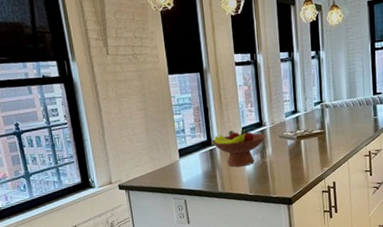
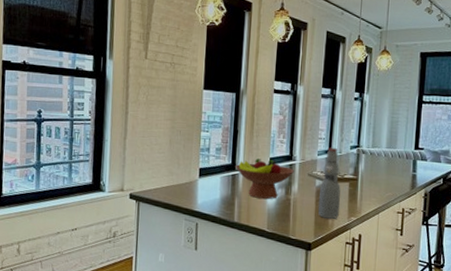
bottle: none [292,107,313,174] -> present [317,147,341,219]

